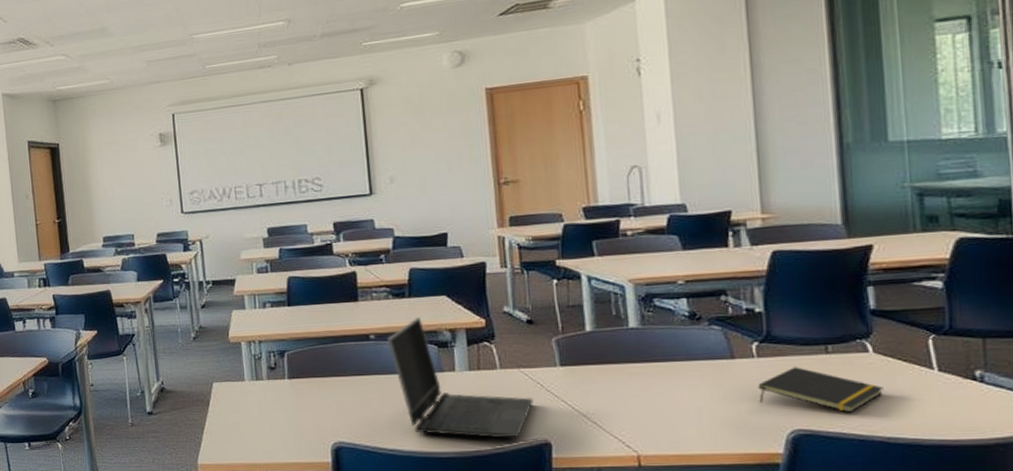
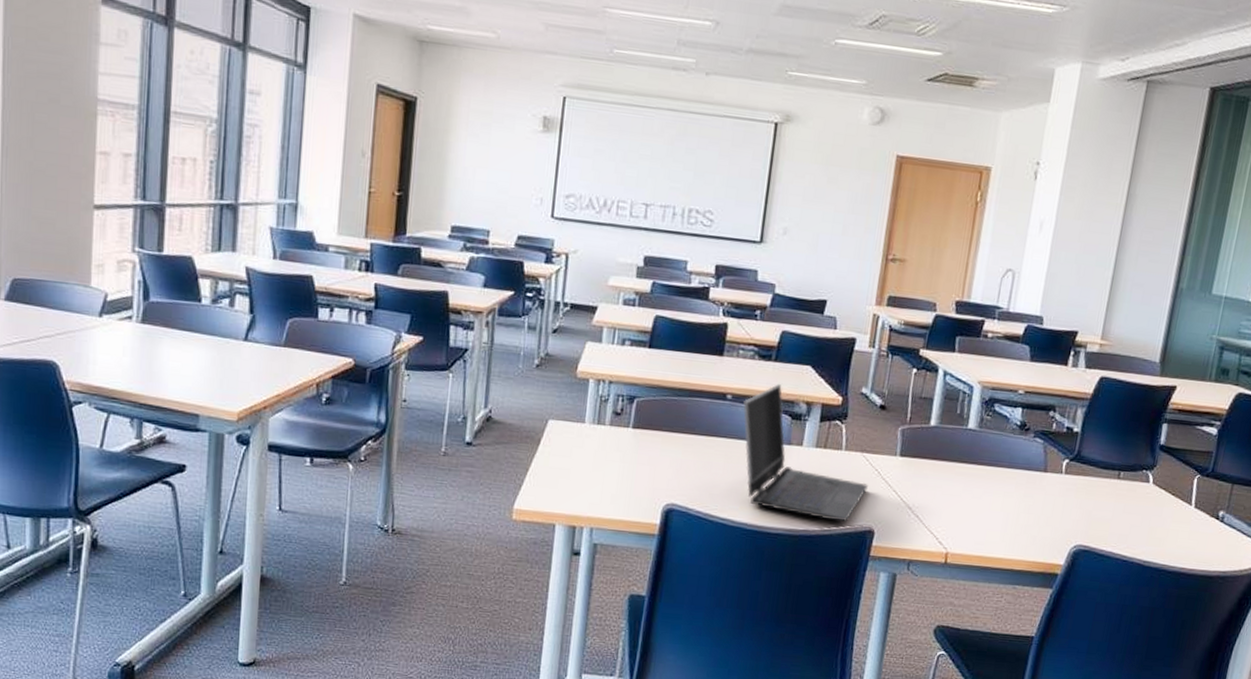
notepad: present [758,367,884,413] -> none [1056,487,1152,535]

